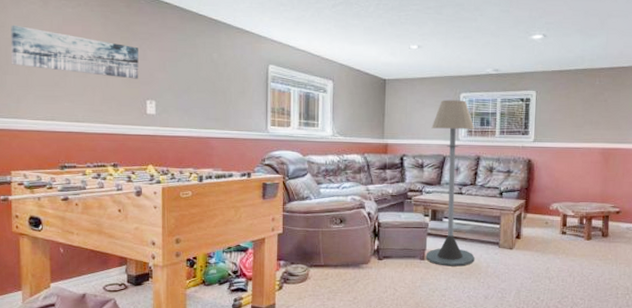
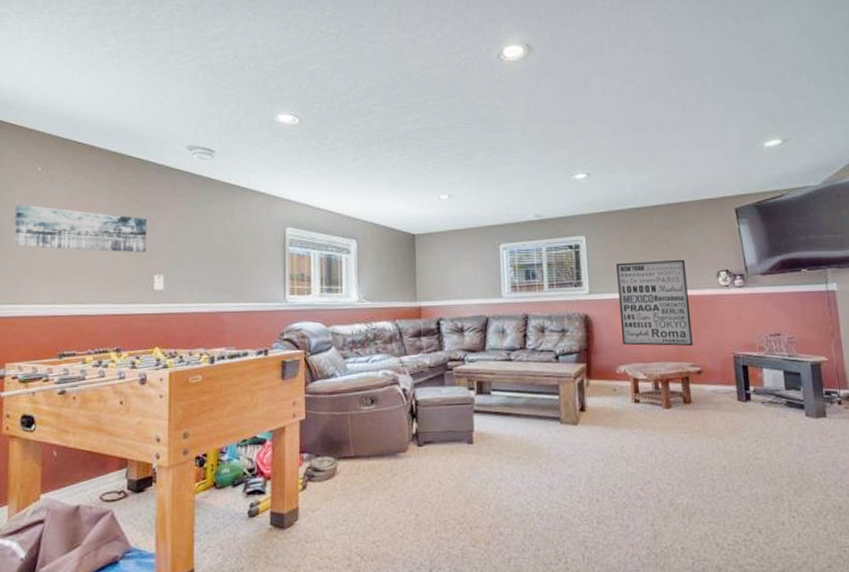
floor lamp: present [425,100,475,267] -> none [470,252,533,451]
wall art: none [557,116,619,191] -> present [617,260,693,347]

